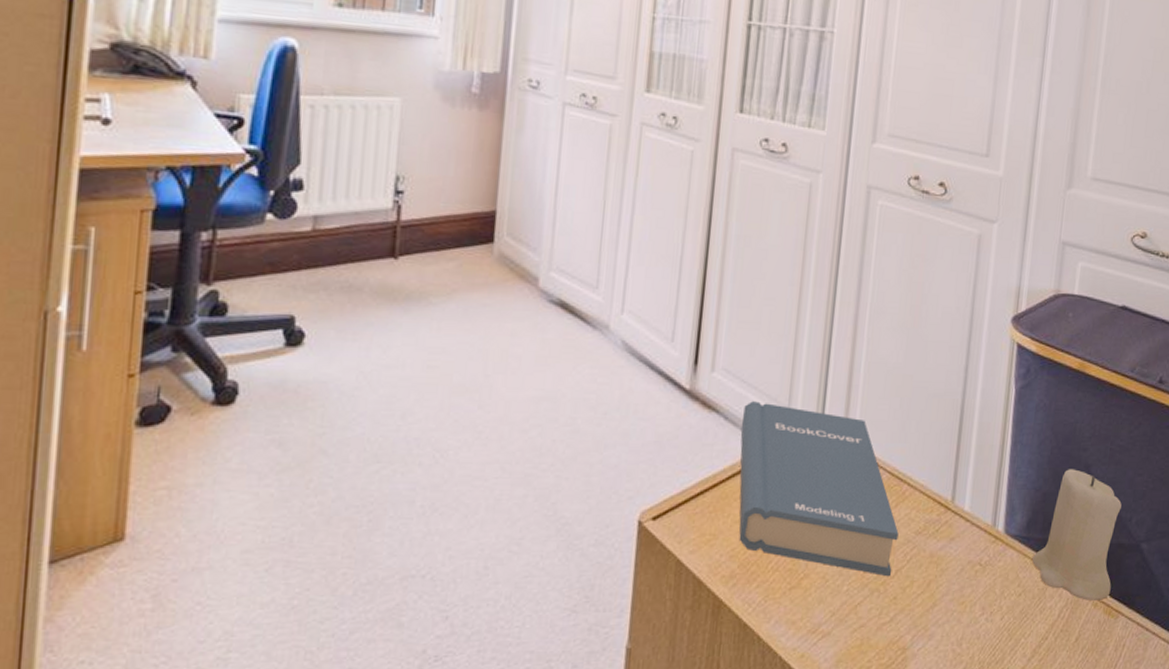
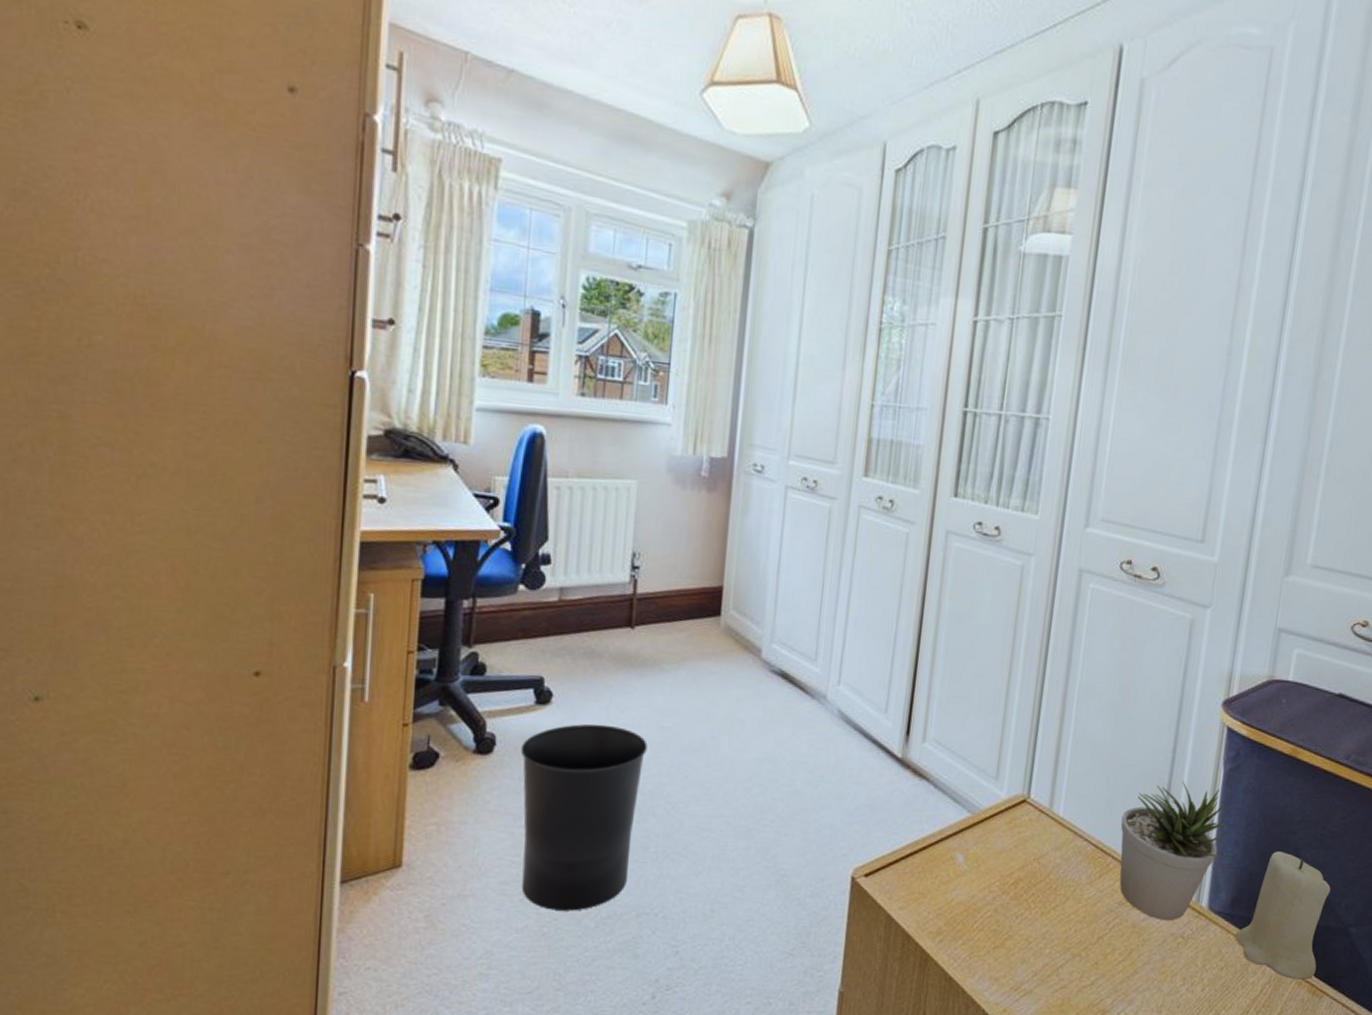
waste bin: none [267,366,413,579] -> present [520,723,648,911]
hardback book: present [739,401,899,577] -> none [946,771,1102,943]
potted plant: none [915,401,1019,549] -> present [1119,780,1226,921]

